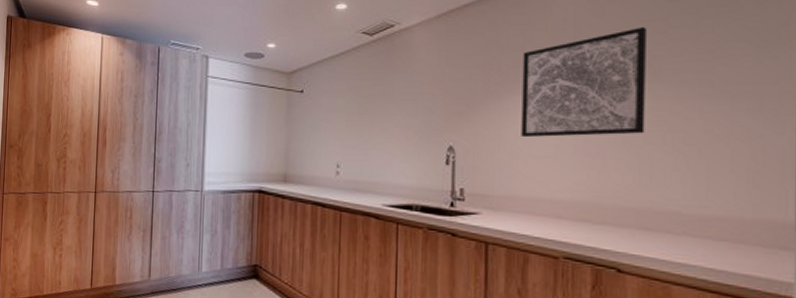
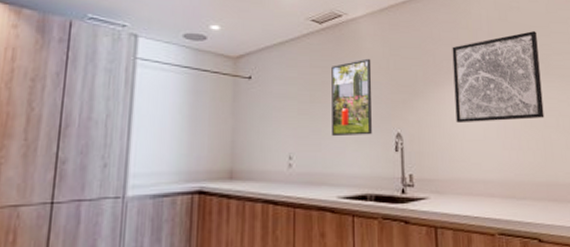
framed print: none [379,69,425,148] -> present [331,58,372,137]

